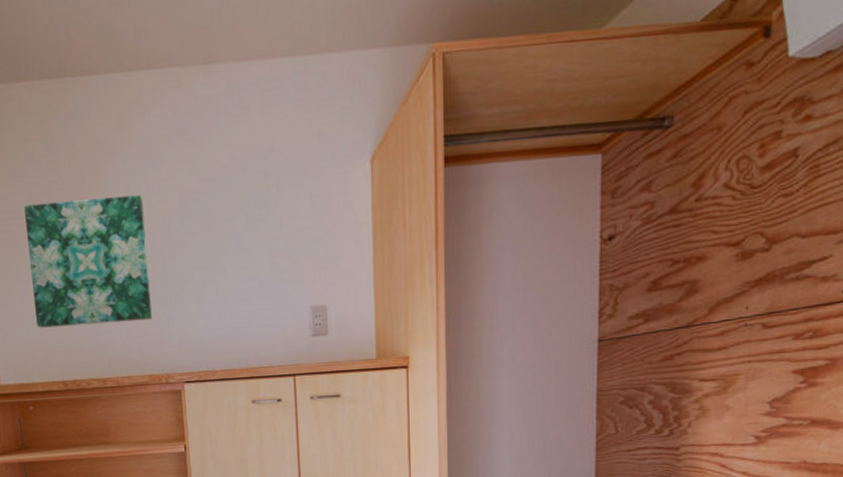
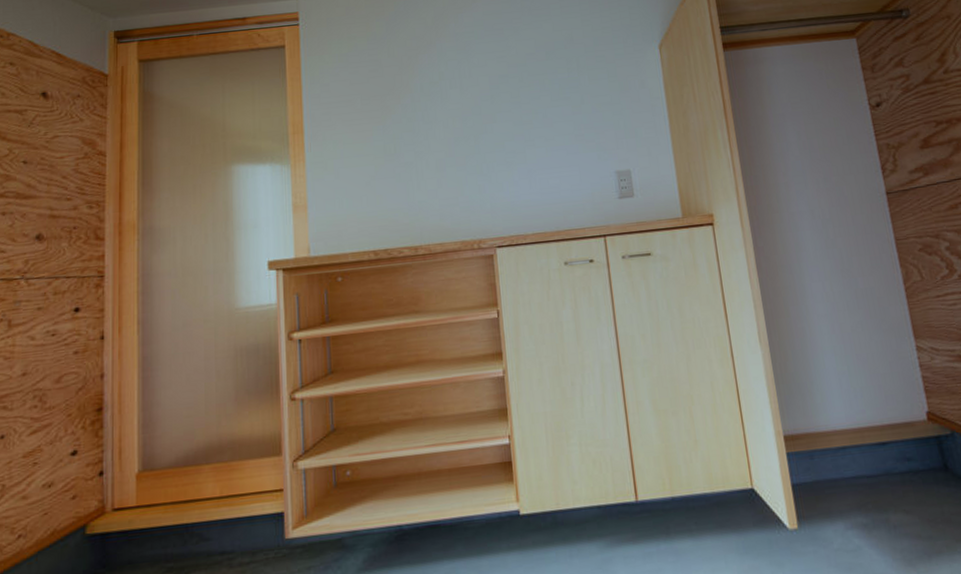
wall art: present [24,195,152,328] -> none [345,80,464,200]

